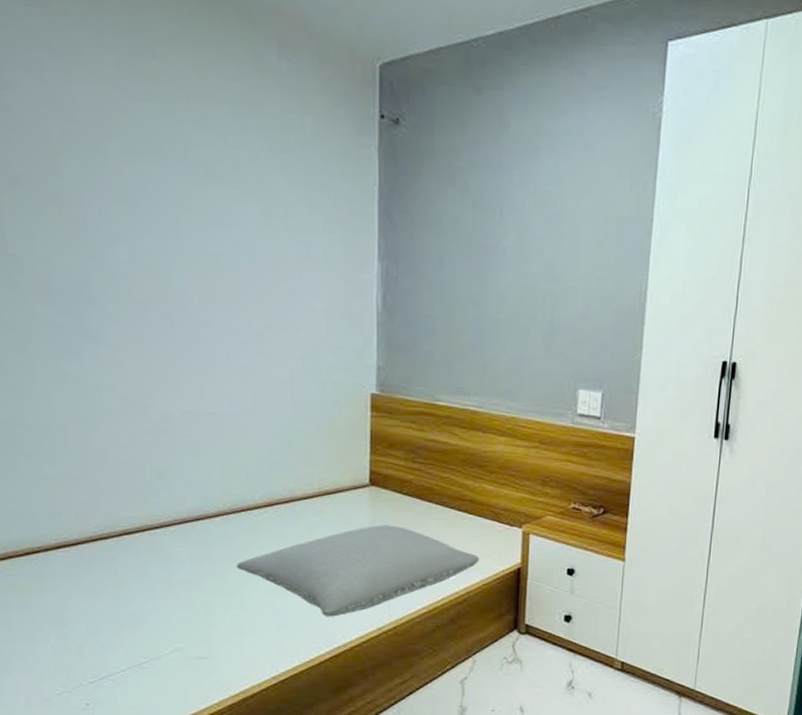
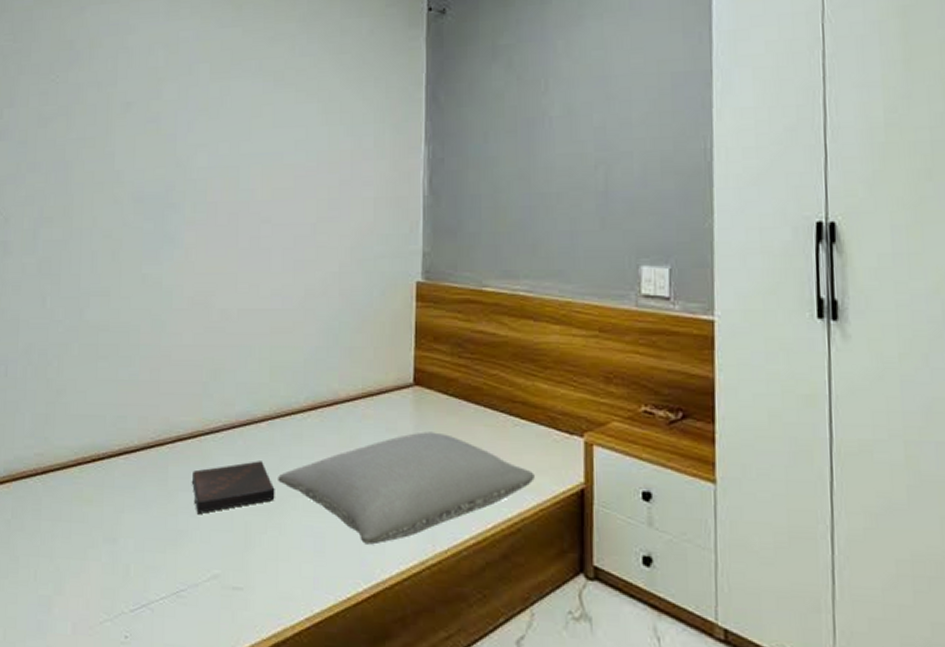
book: none [143,551,235,598] -> present [191,461,275,514]

